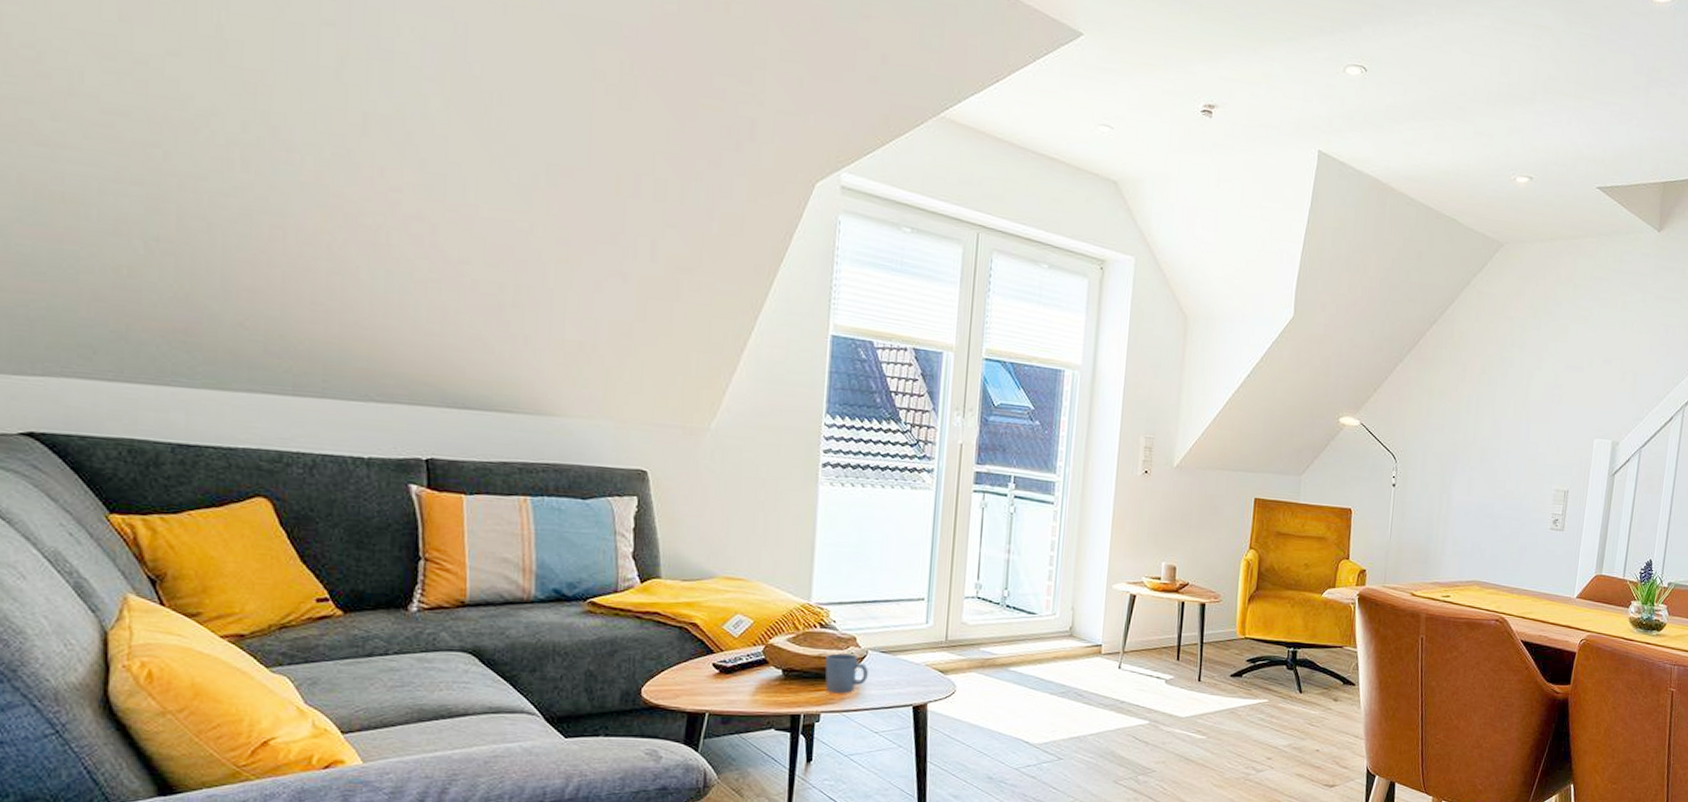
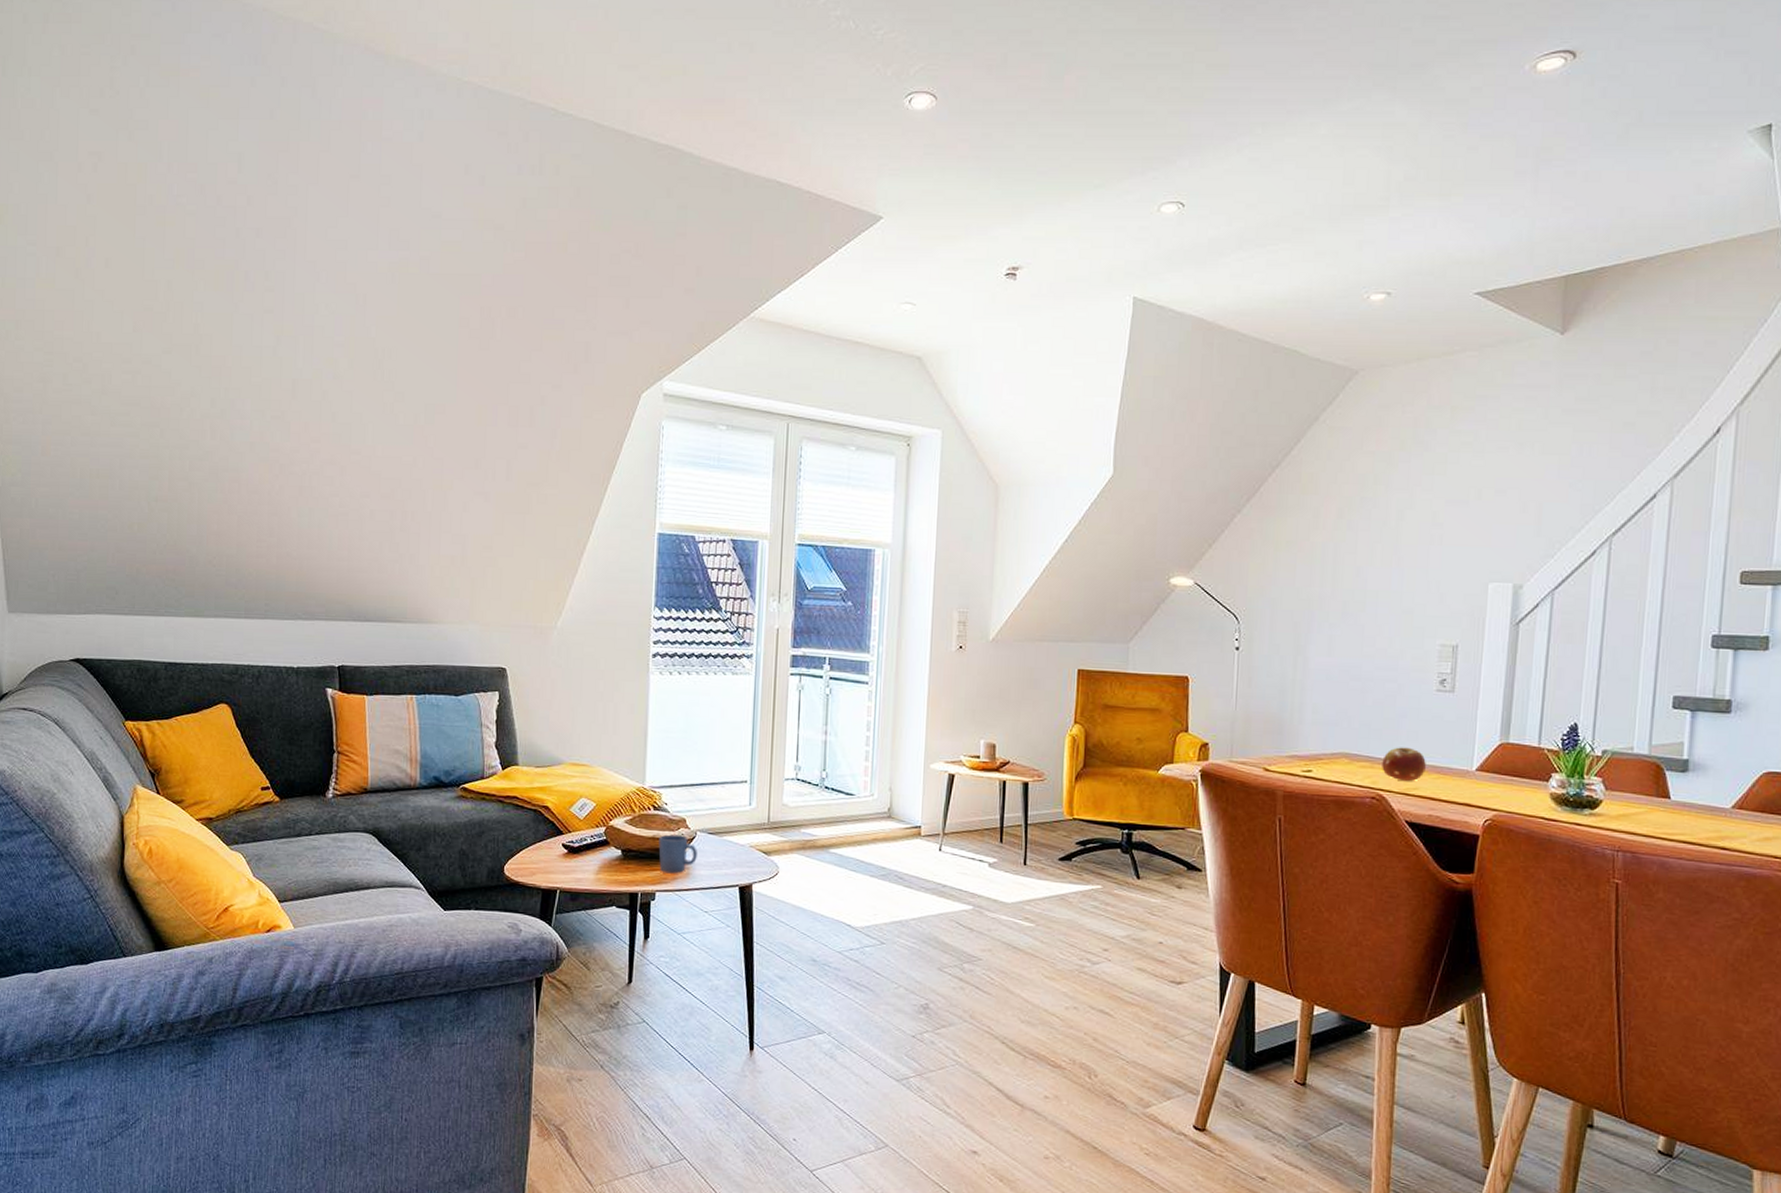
fruit: none [1505,576,1539,607] -> present [1382,747,1426,782]

